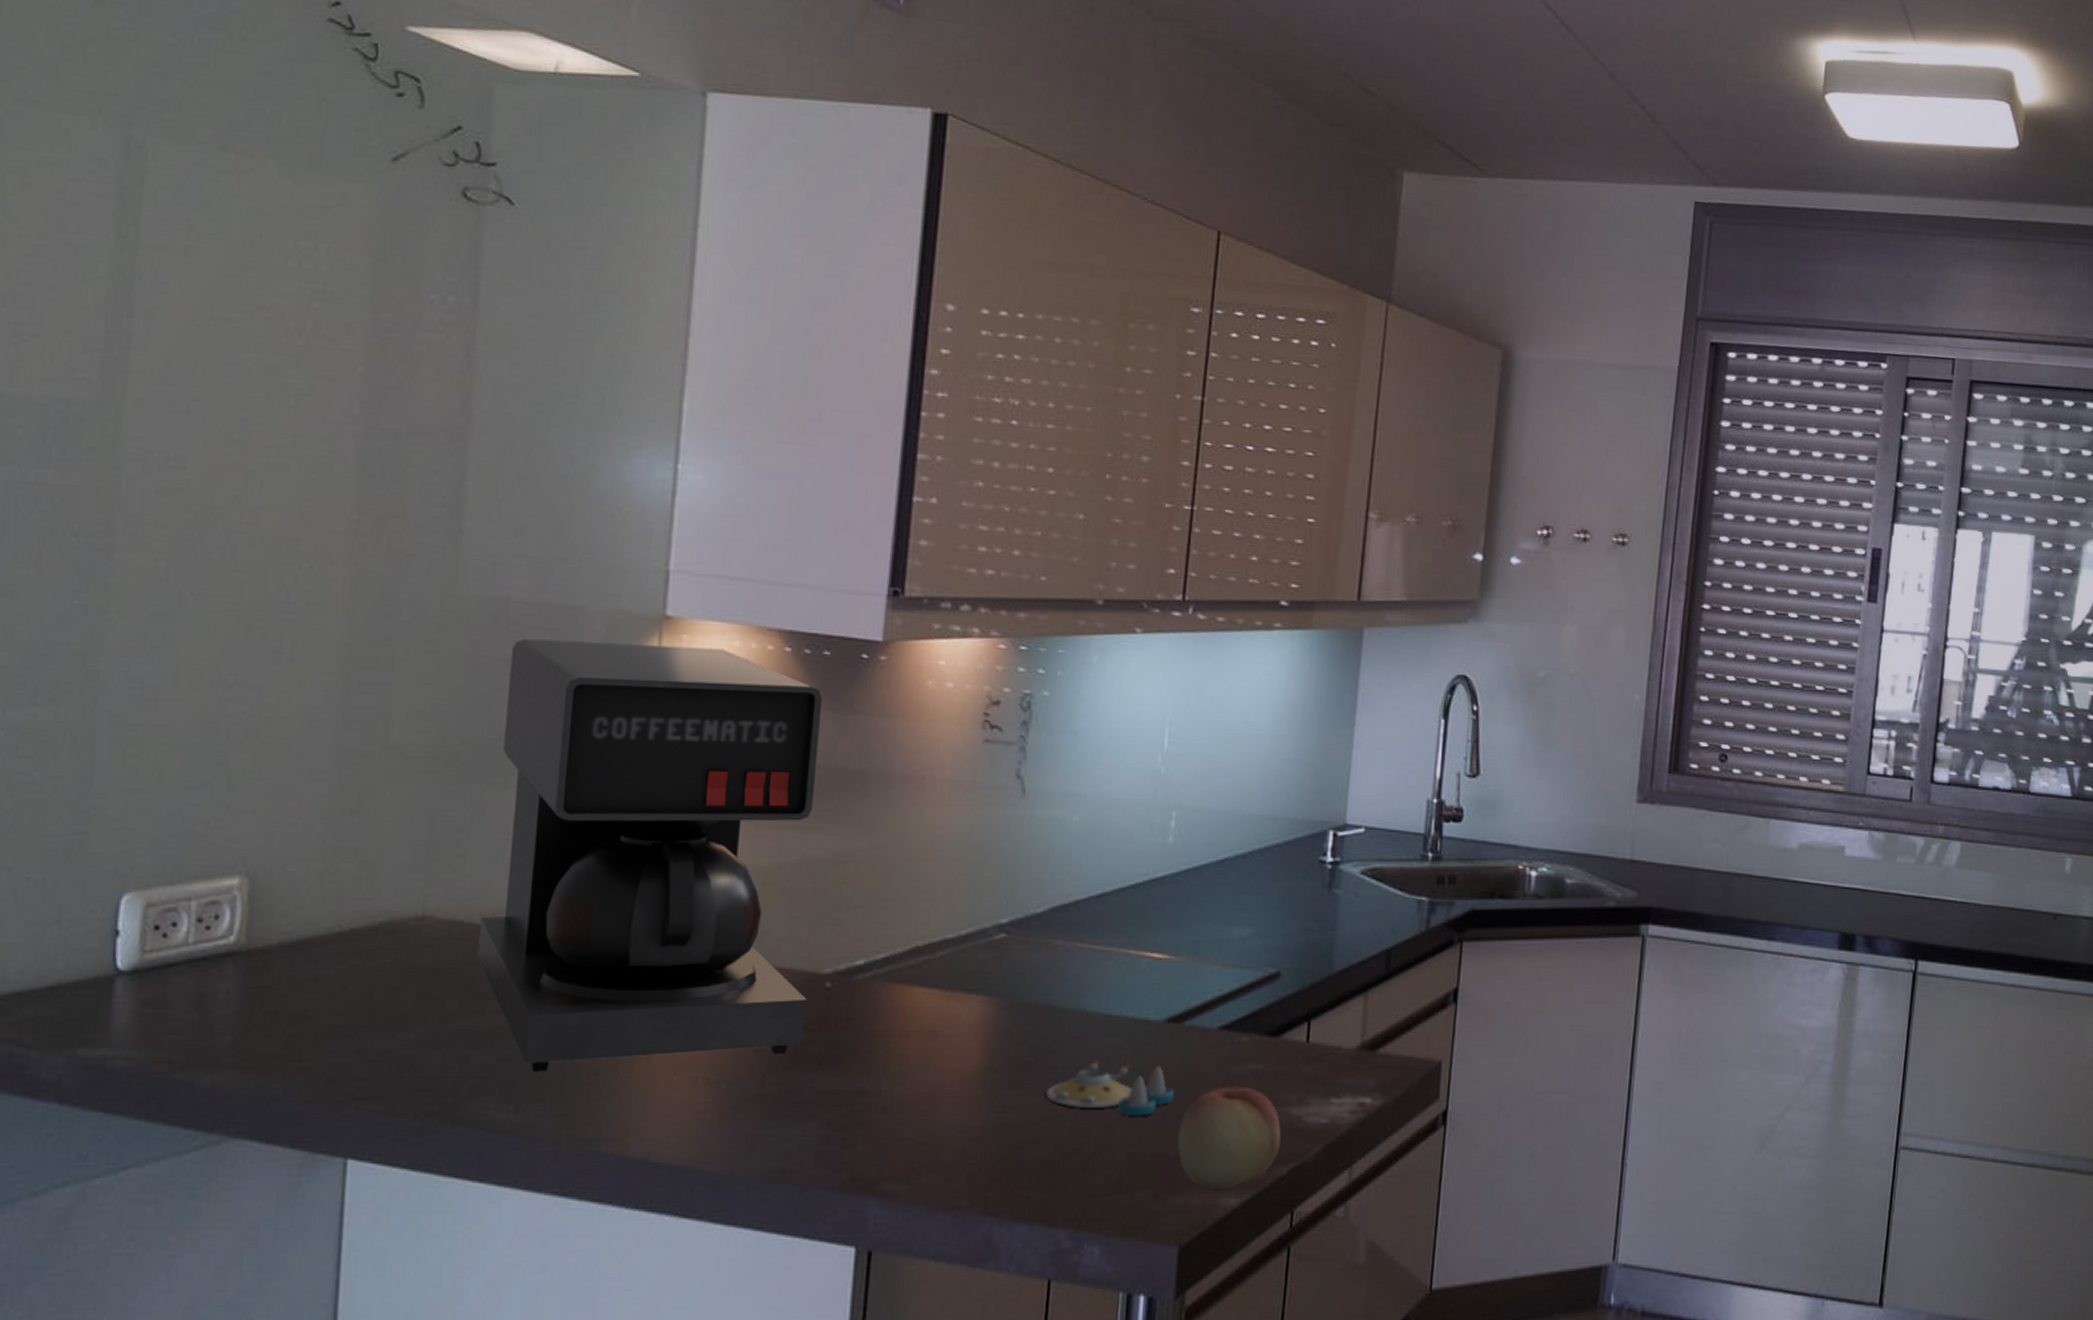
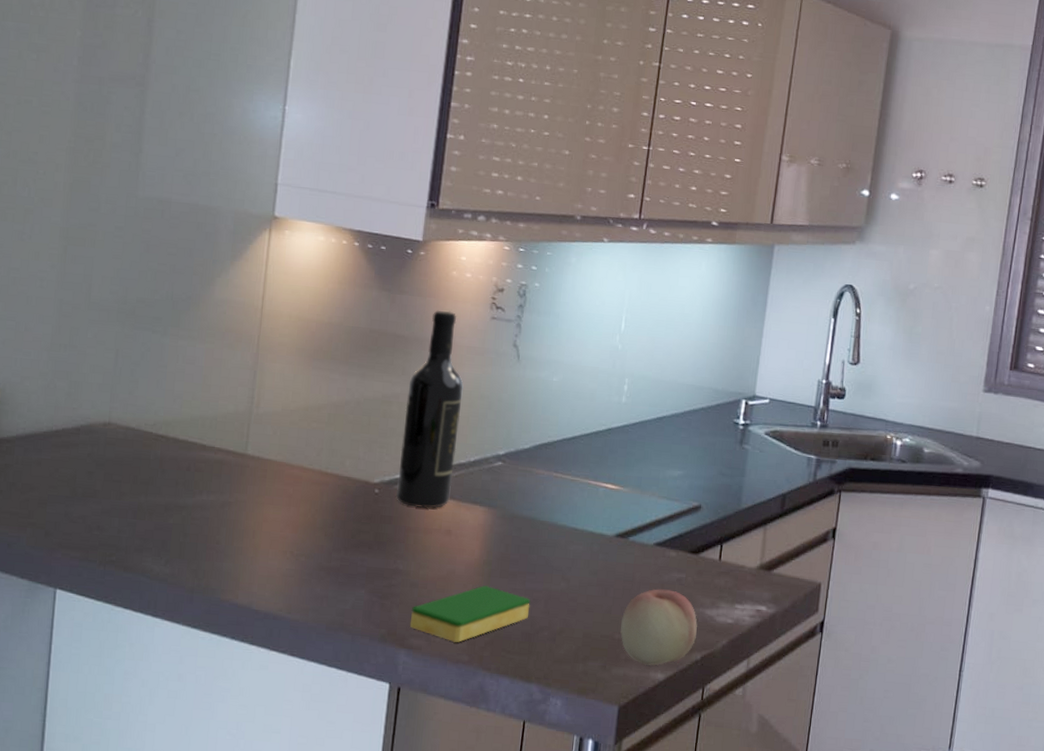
coffee maker: present [477,639,823,1071] -> none [143,229,380,539]
wine bottle: none [855,733,948,1003] -> present [395,310,464,508]
dish sponge: none [882,1102,1052,1182] -> present [409,585,531,642]
salt and pepper shaker set: present [1046,1058,1174,1117] -> none [527,559,619,606]

